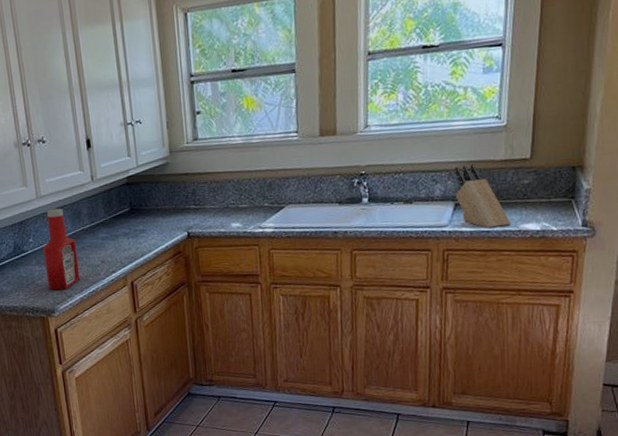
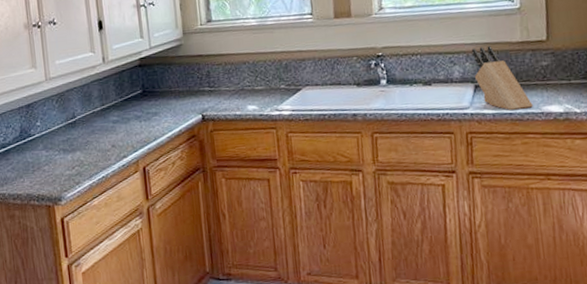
ketchup bottle: present [42,208,80,291] -> none [50,90,90,177]

